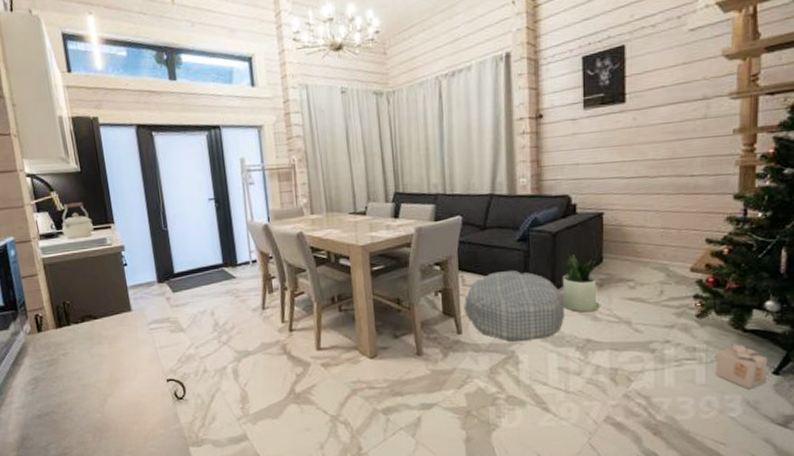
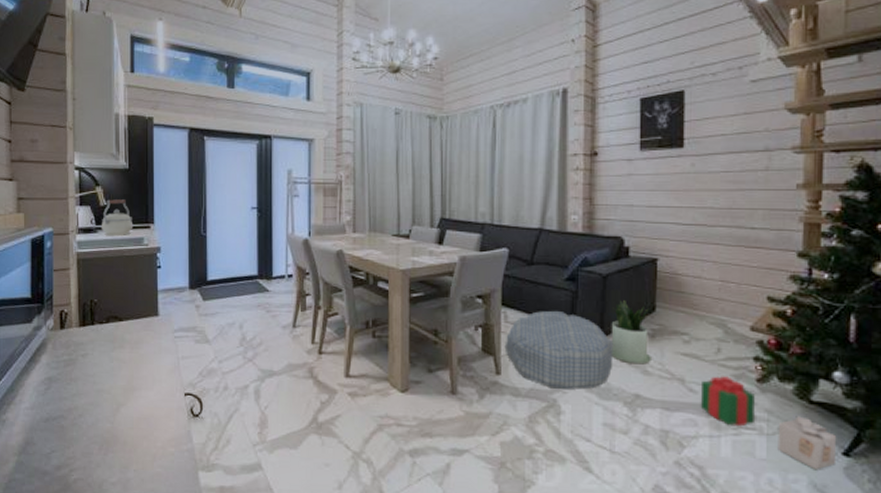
gift box: none [645,315,695,358] -> present [700,376,755,426]

